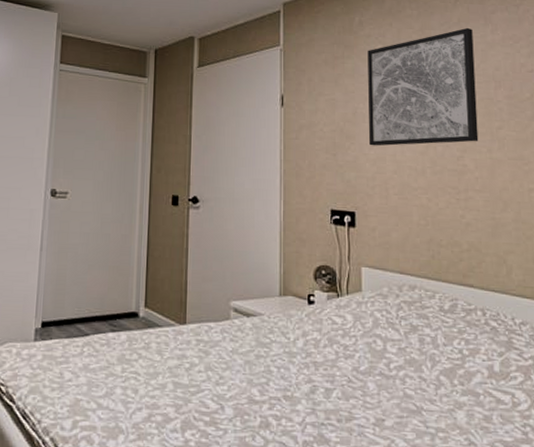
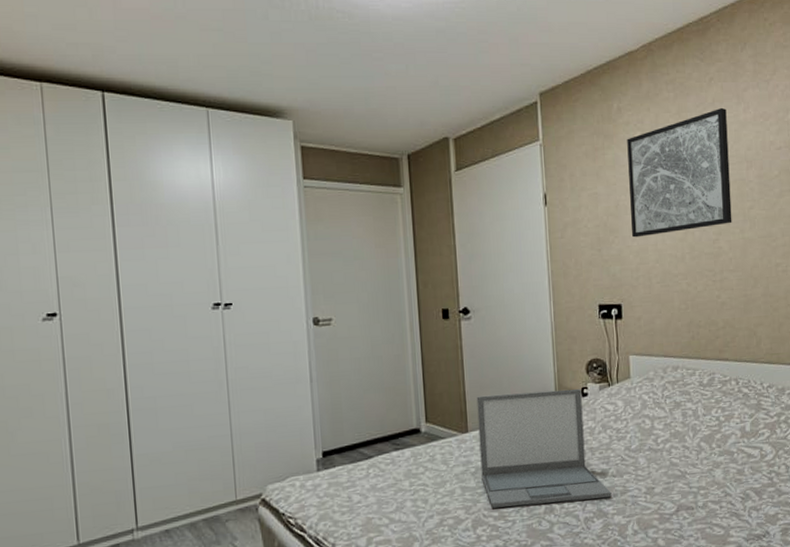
laptop: none [195,287,335,423] -> present [476,389,612,508]

